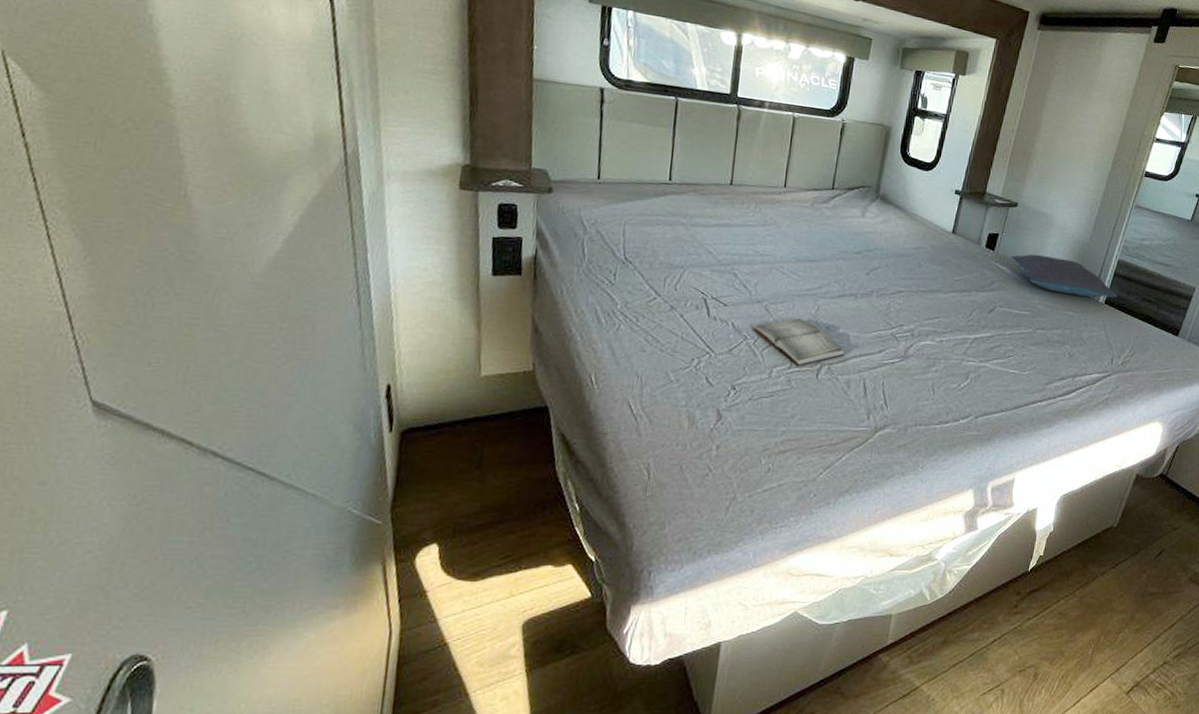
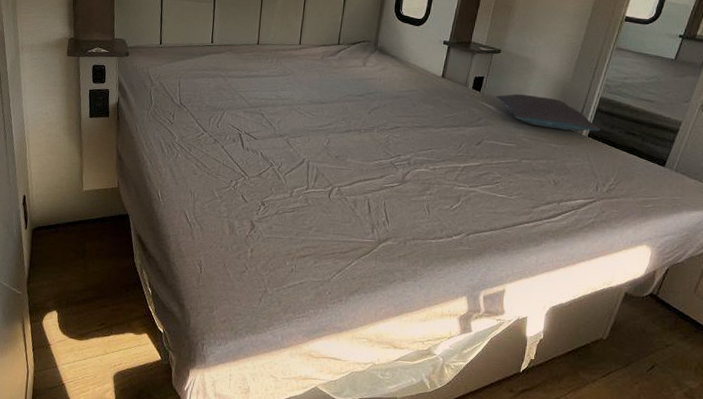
hardback book: present [752,318,845,366] -> none [276,149,352,188]

